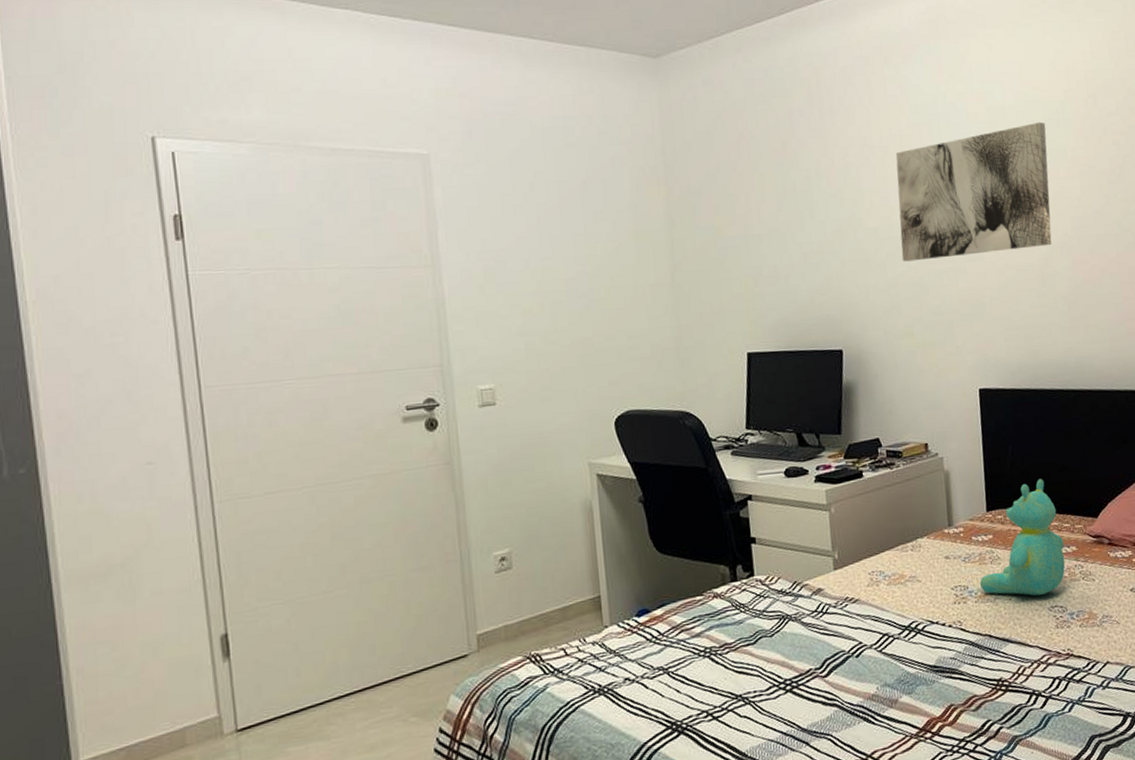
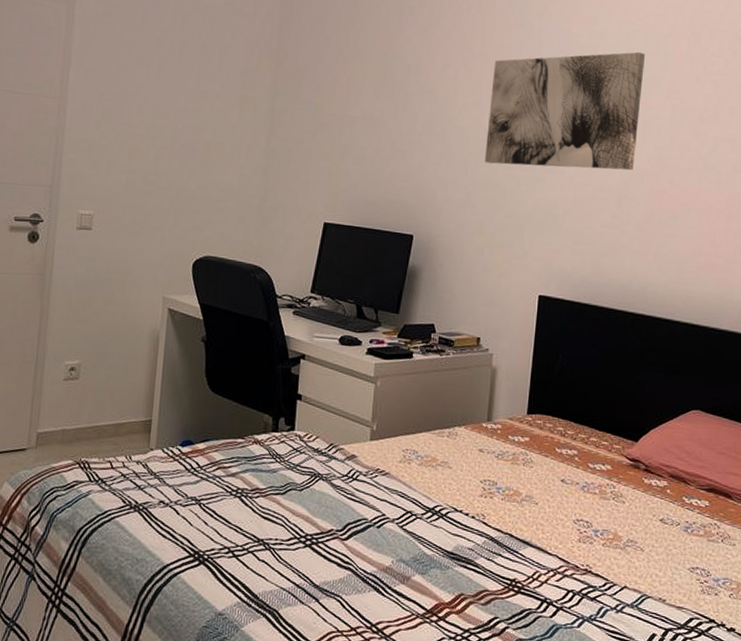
teddy bear: present [979,479,1066,596] -> none [508,393,600,507]

